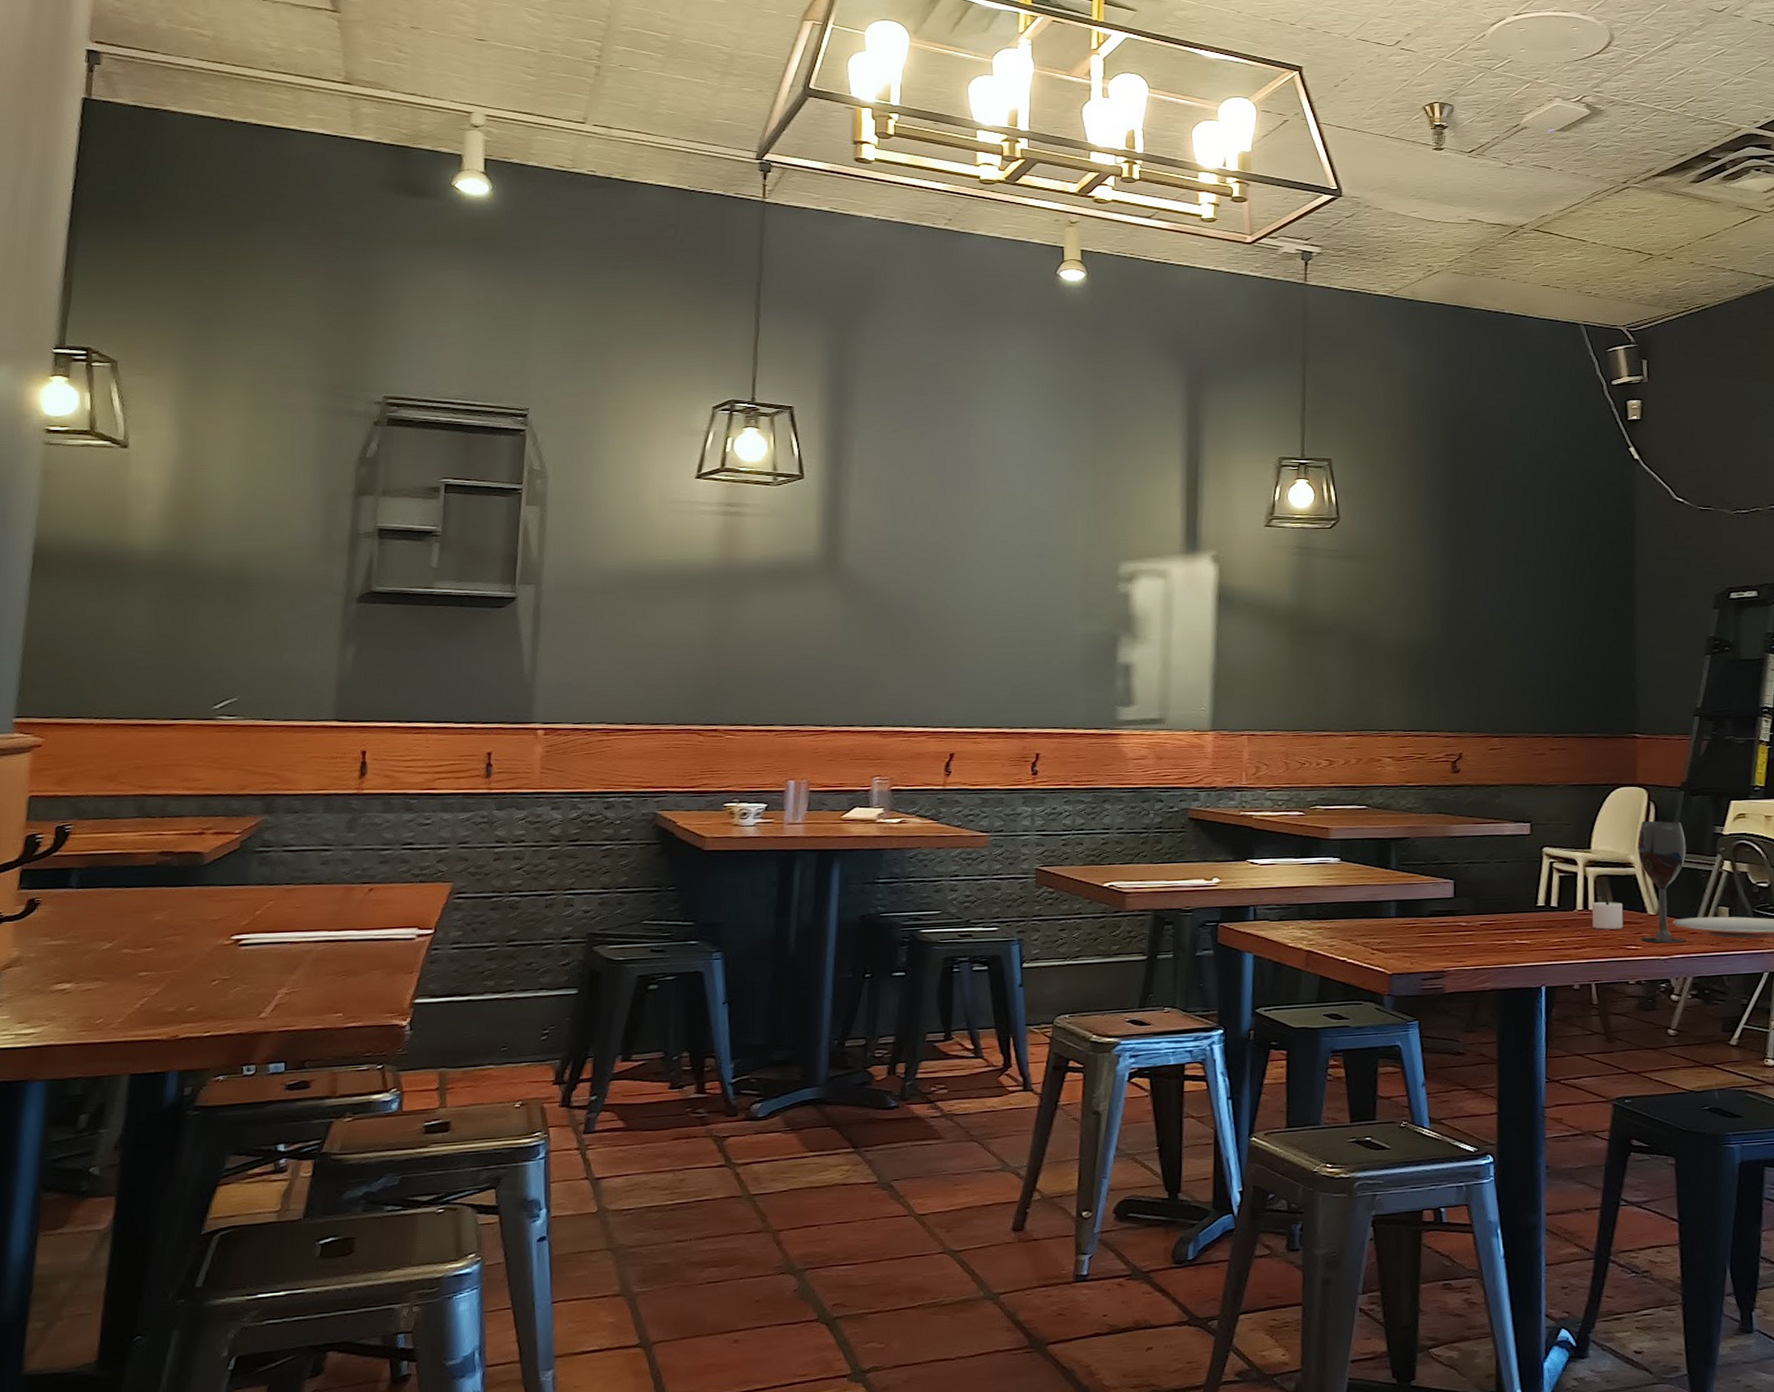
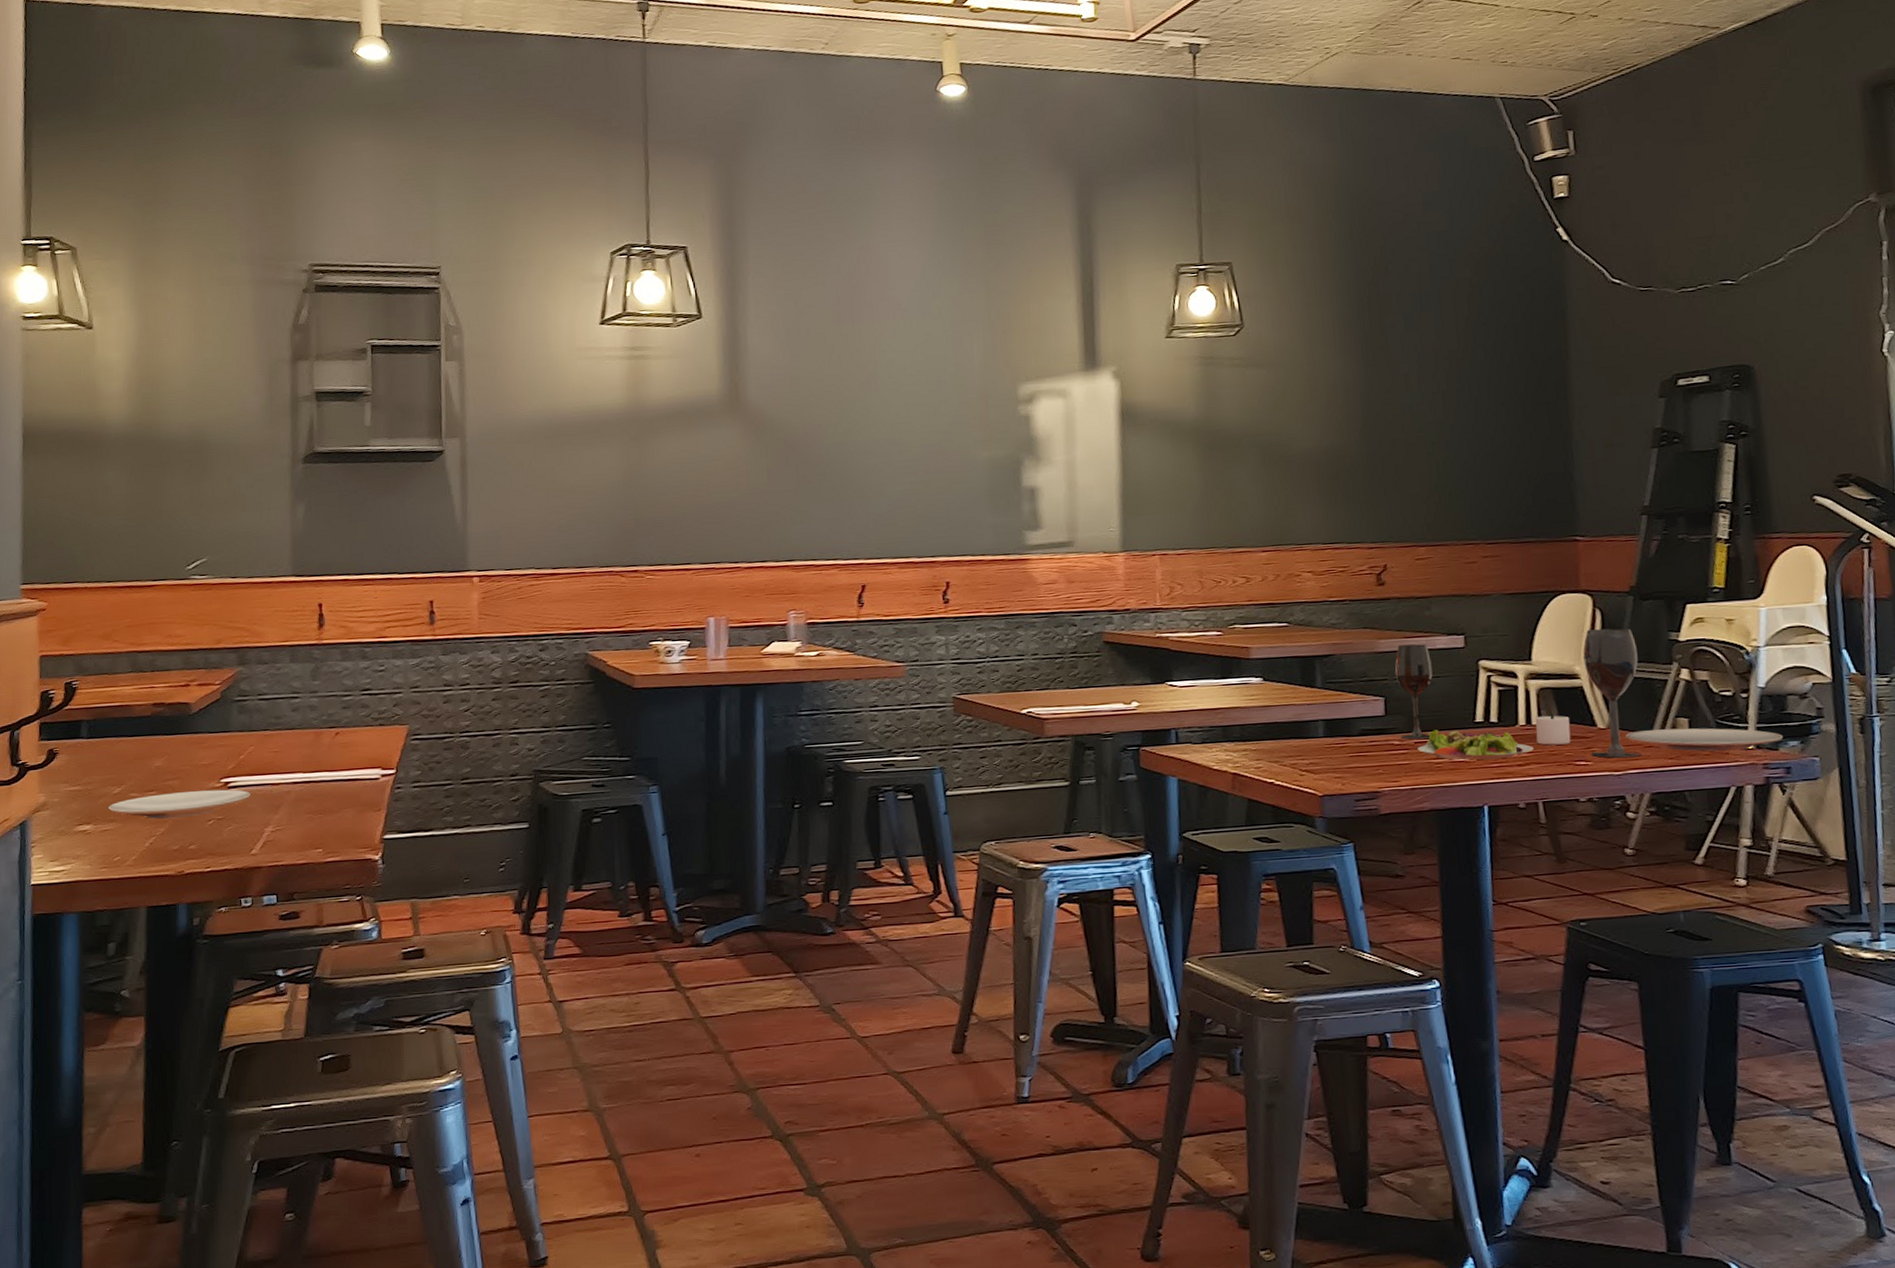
plate: none [94,947,265,979] -> present [108,789,251,820]
wine glass: none [1465,830,1500,922] -> present [1395,644,1433,741]
salad plate: none [1483,912,1589,943] -> present [1418,730,1534,760]

